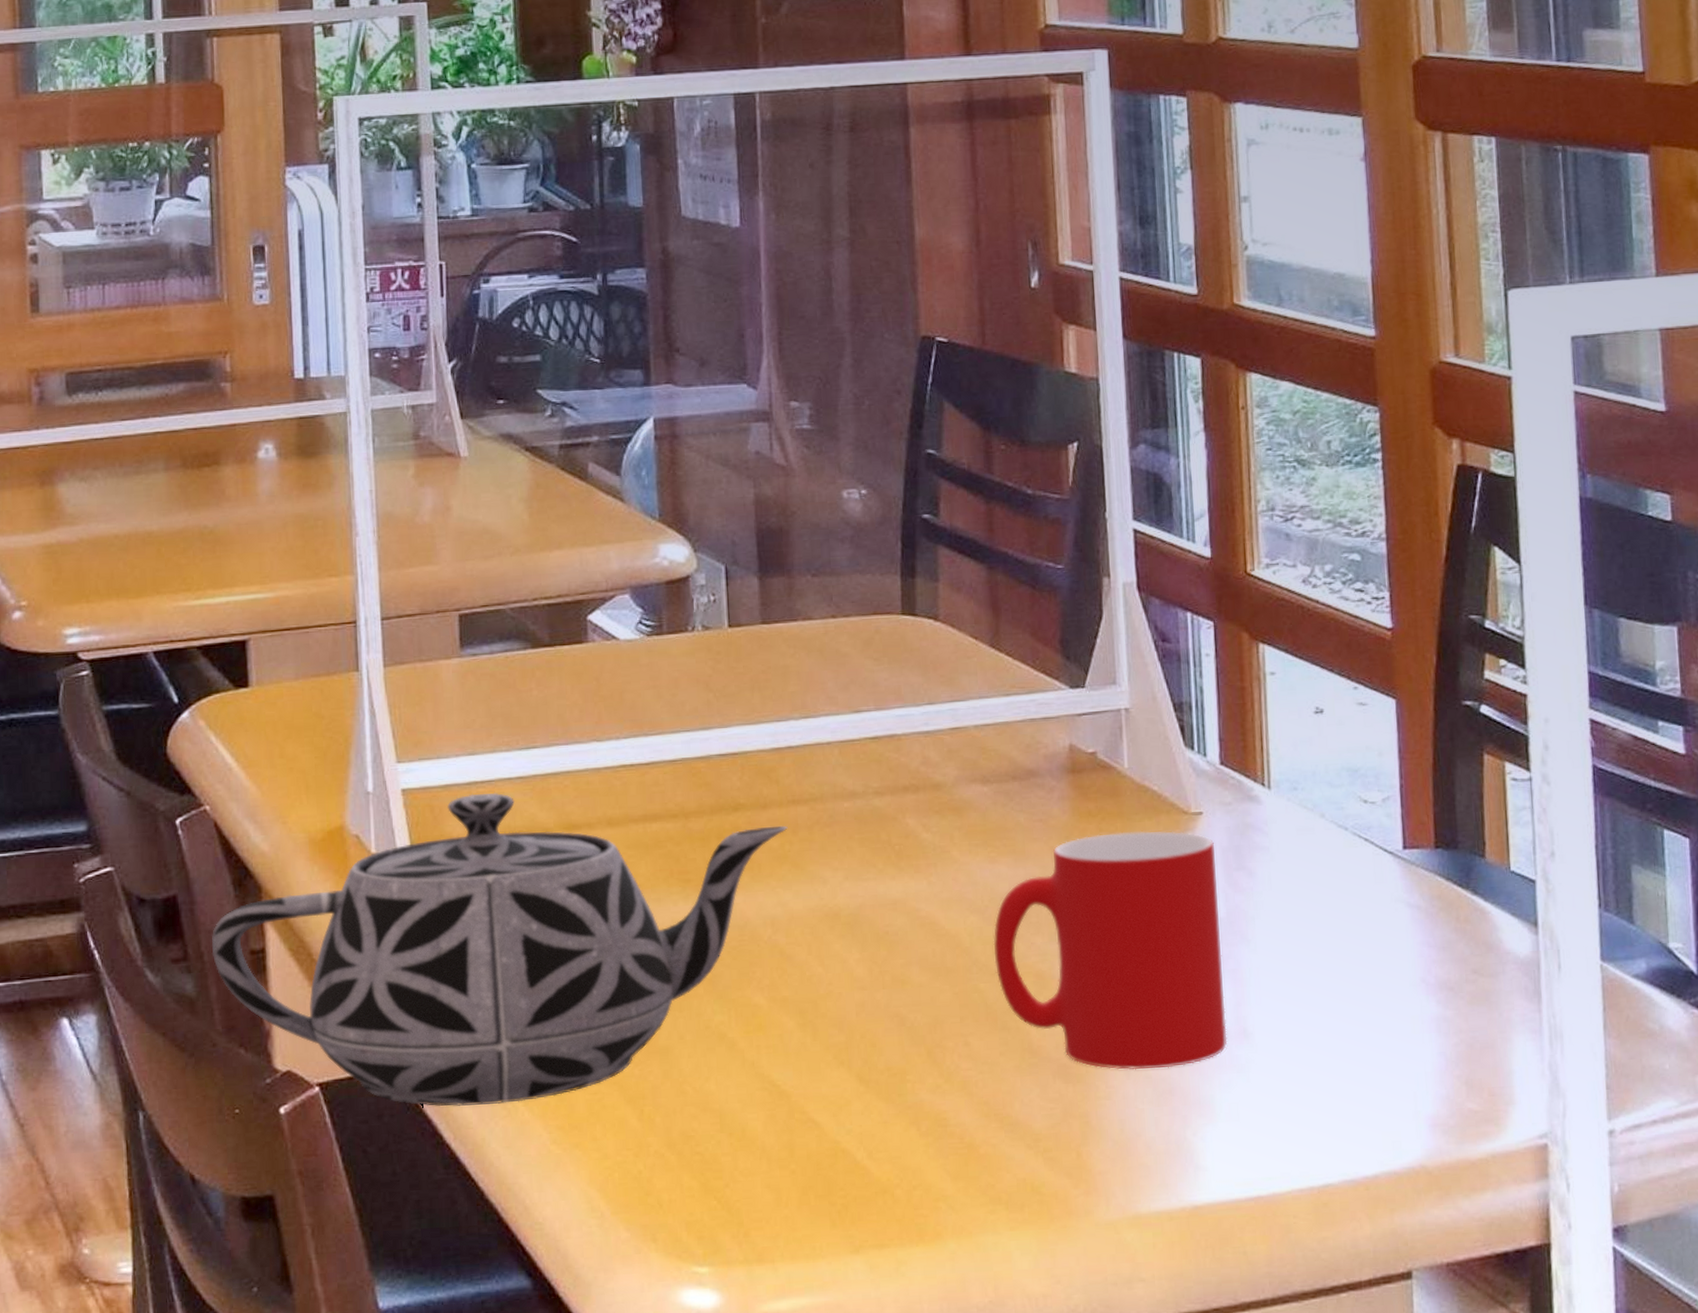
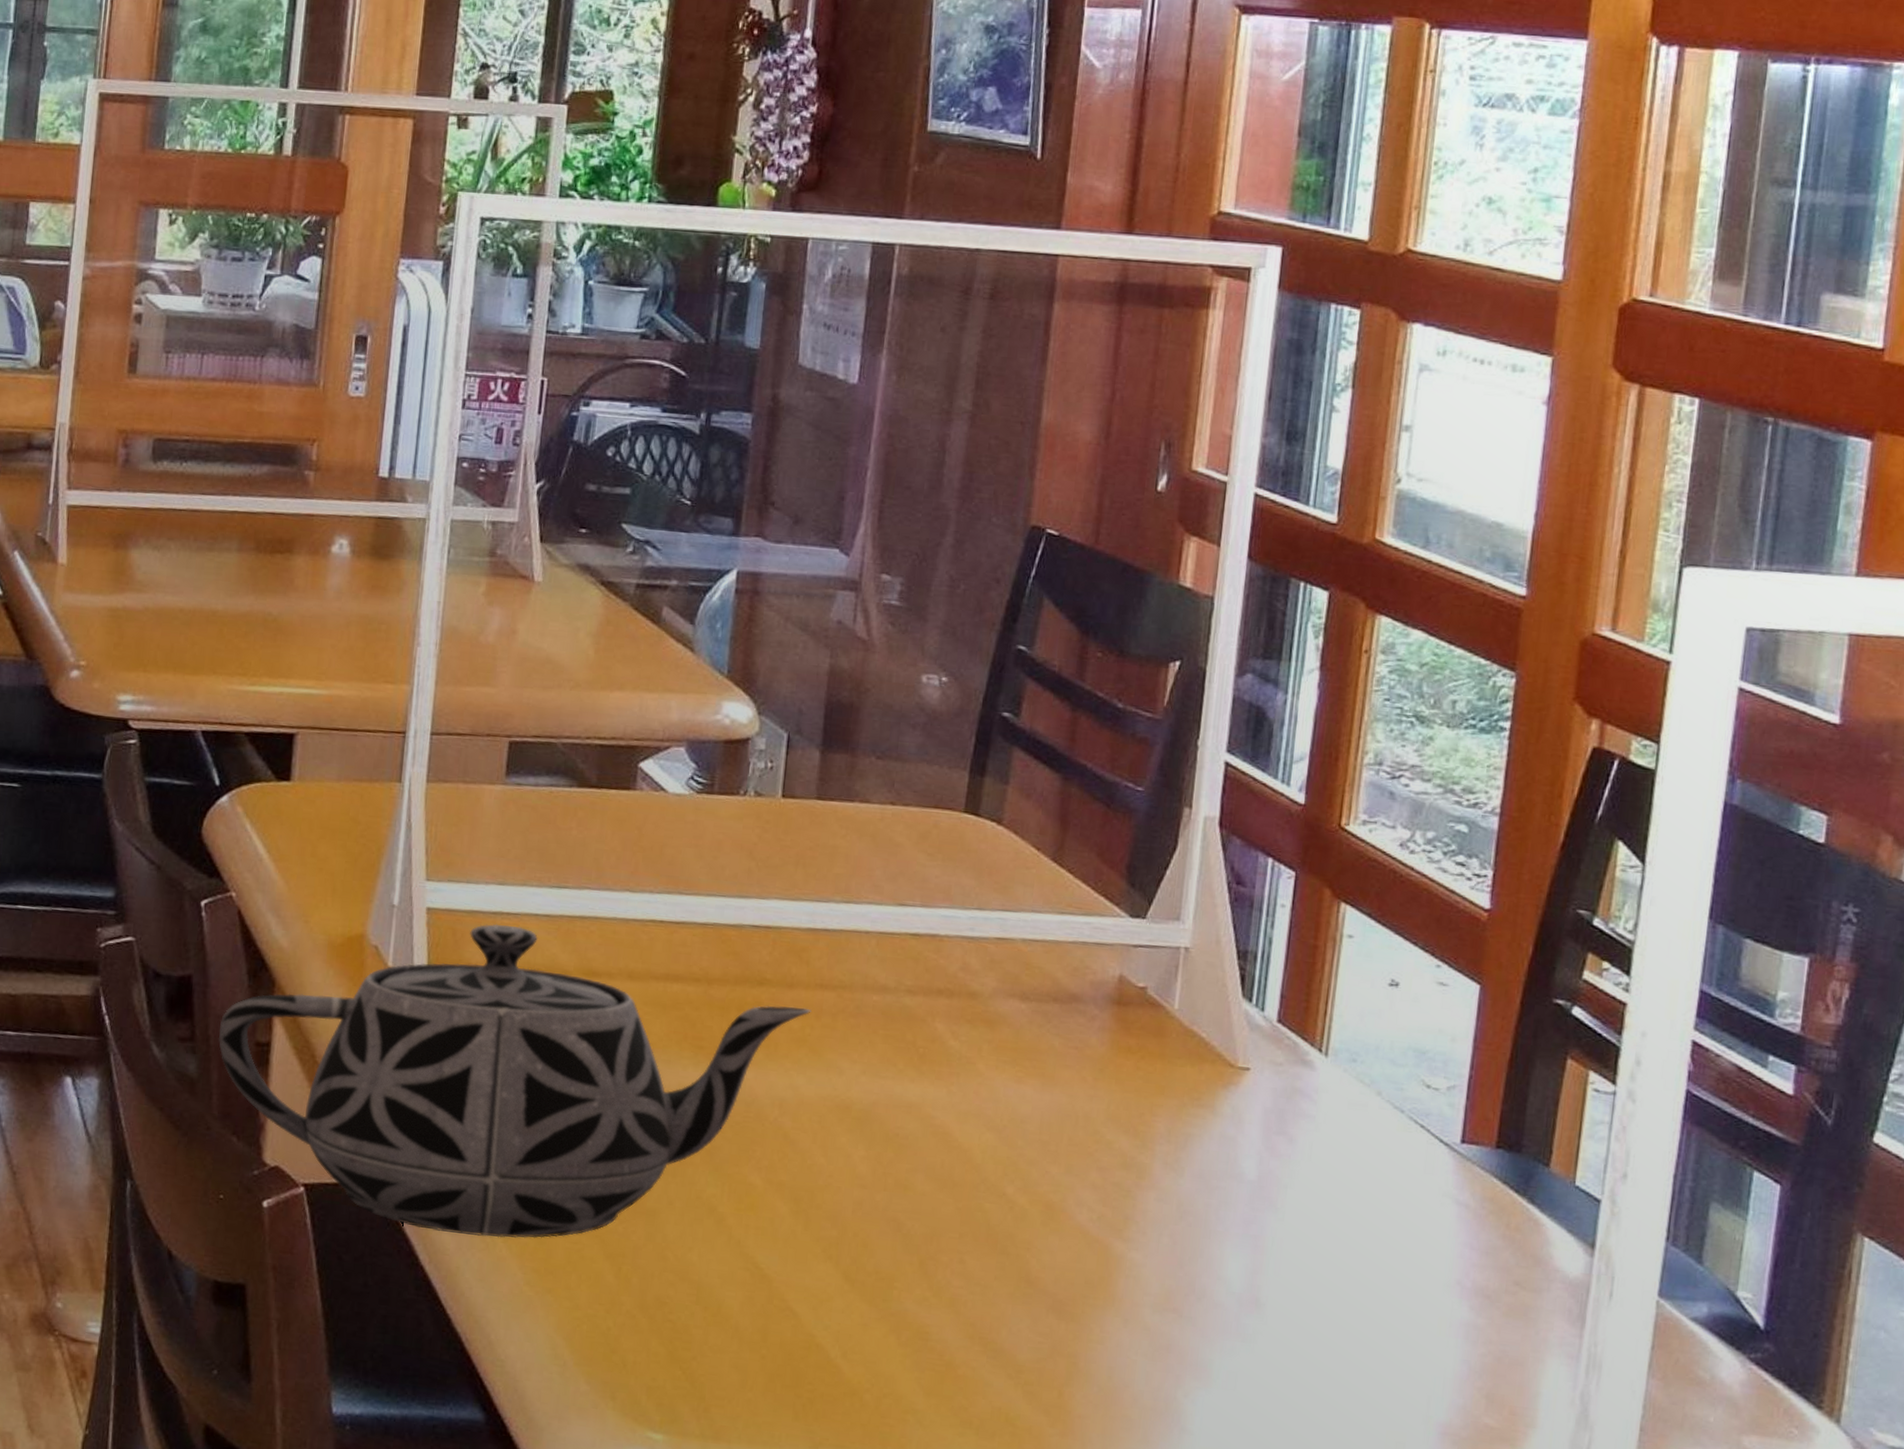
cup: present [993,831,1228,1070] -> none [1004,1072,1258,1325]

